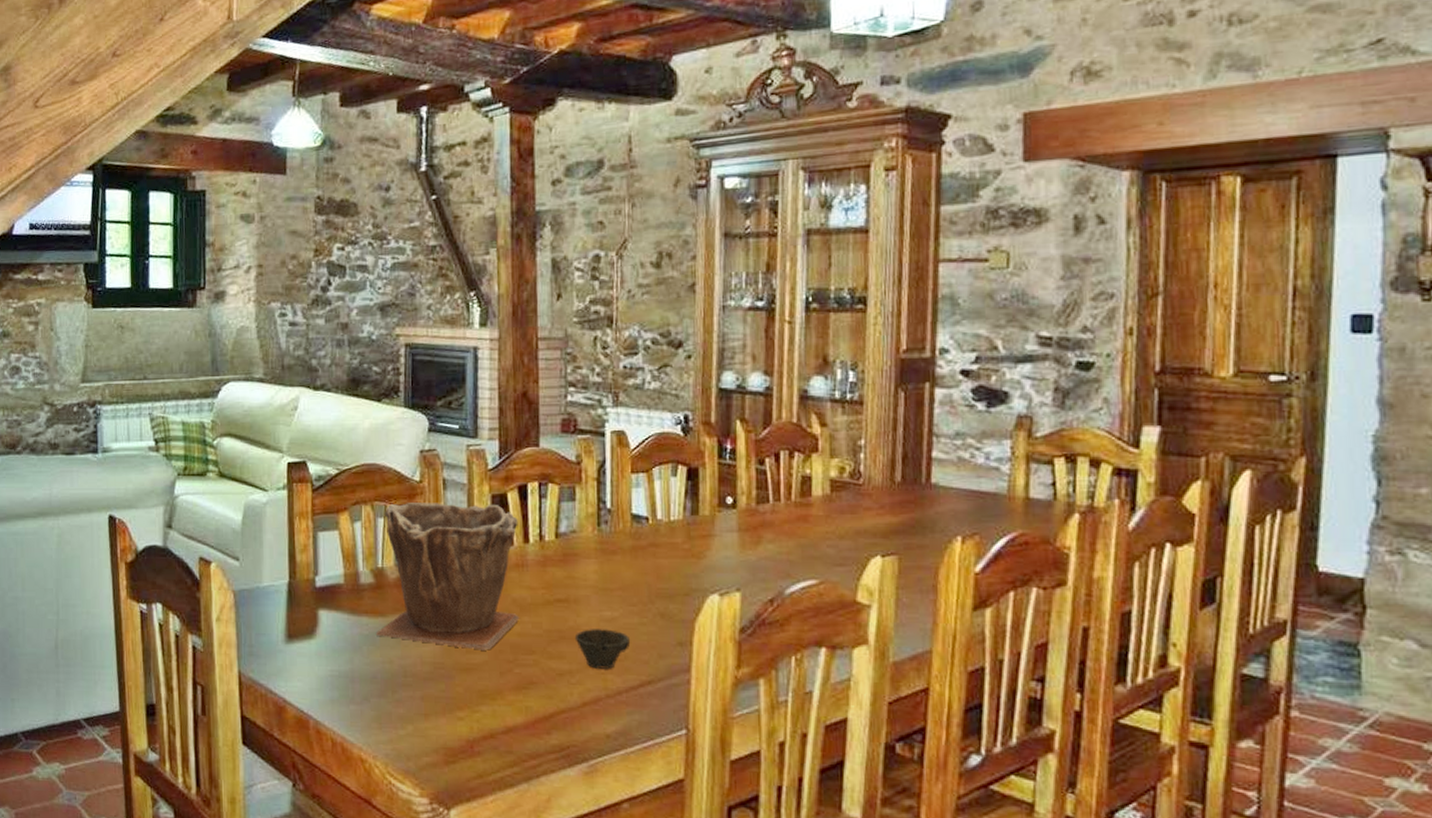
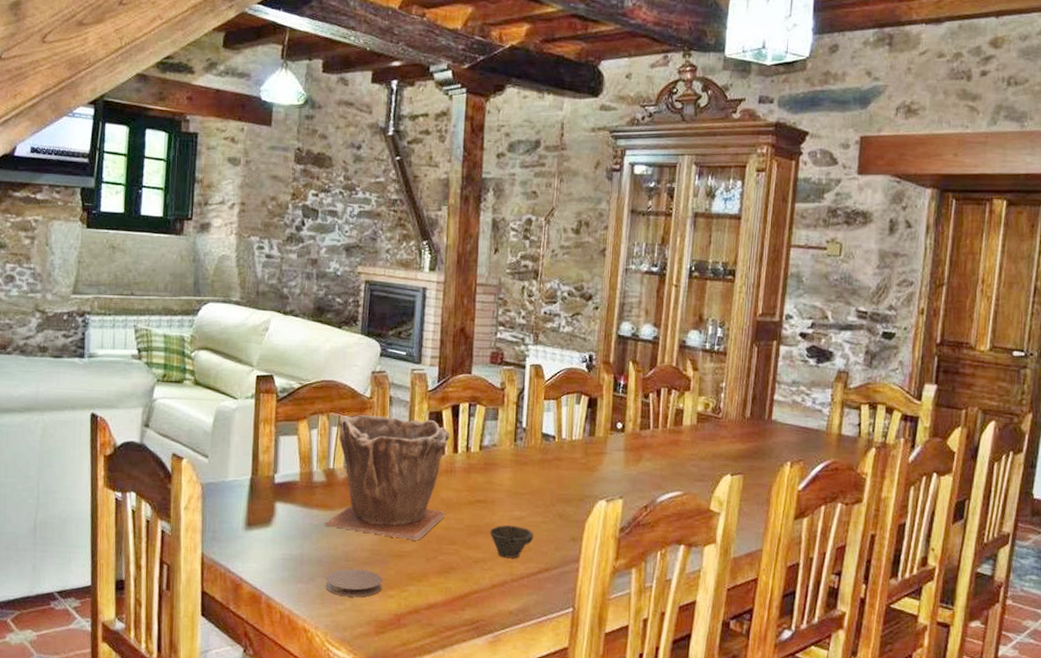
coaster: none [381,686,449,720] -> present [325,568,383,598]

